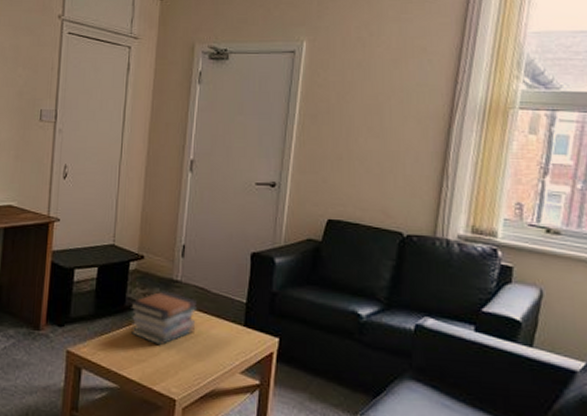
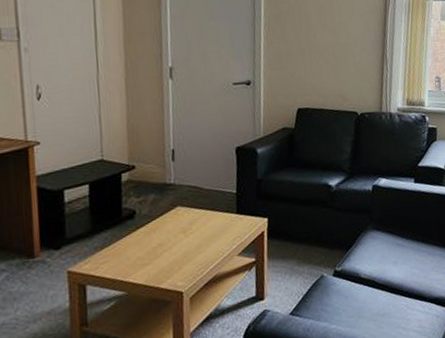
book stack: present [129,291,198,346] -> none [126,195,194,247]

